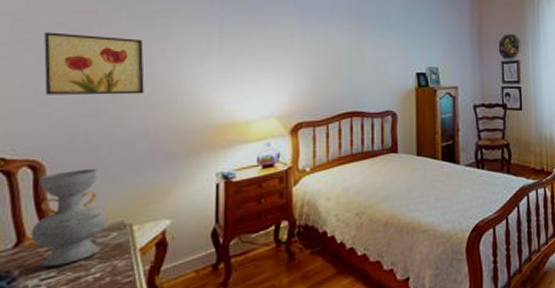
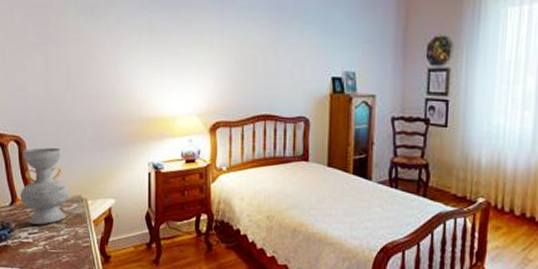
wall art: present [44,32,145,95] -> none [17,24,91,85]

